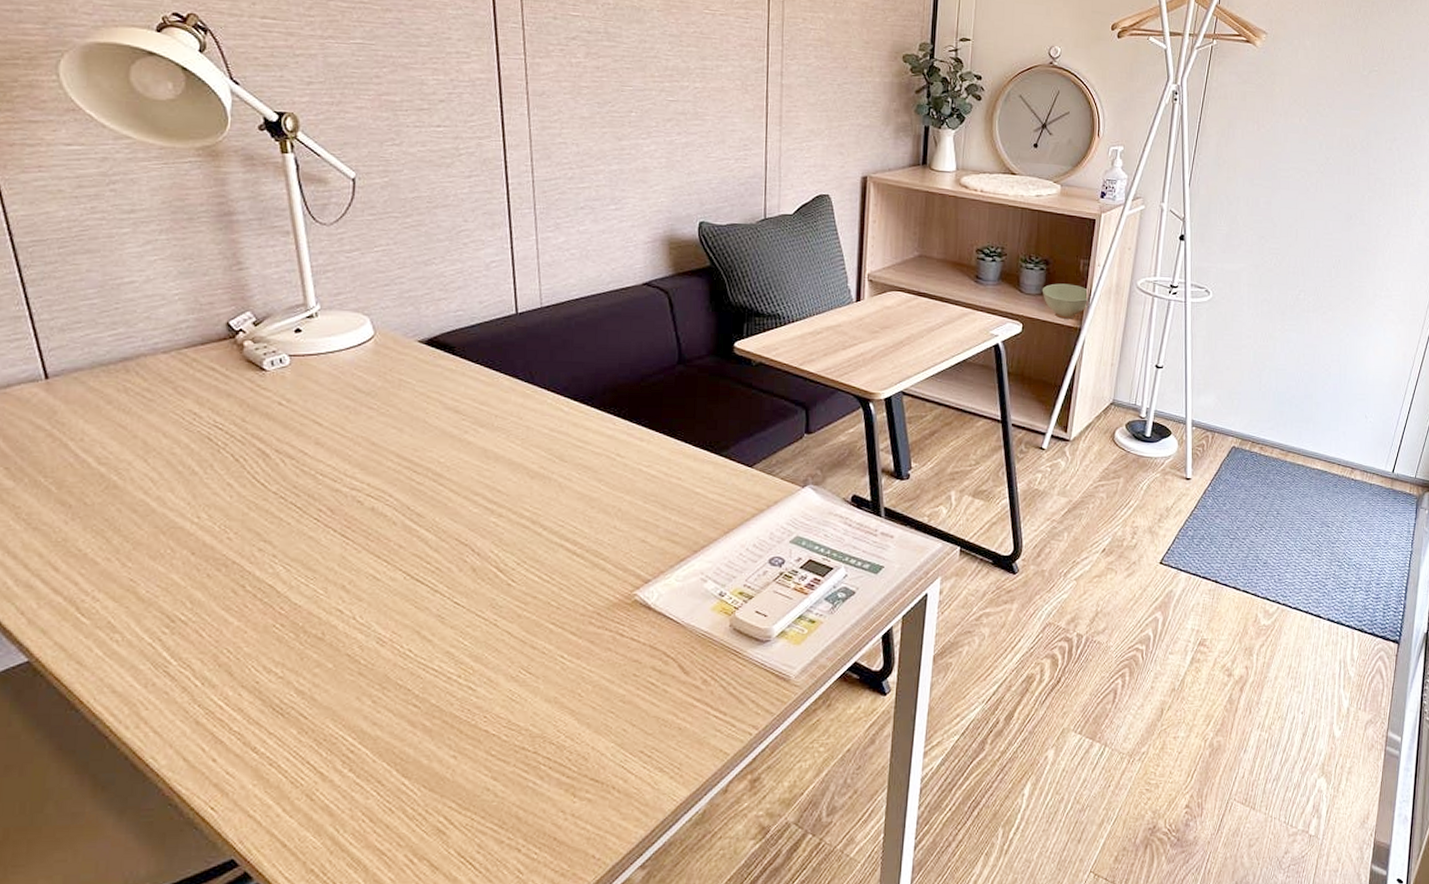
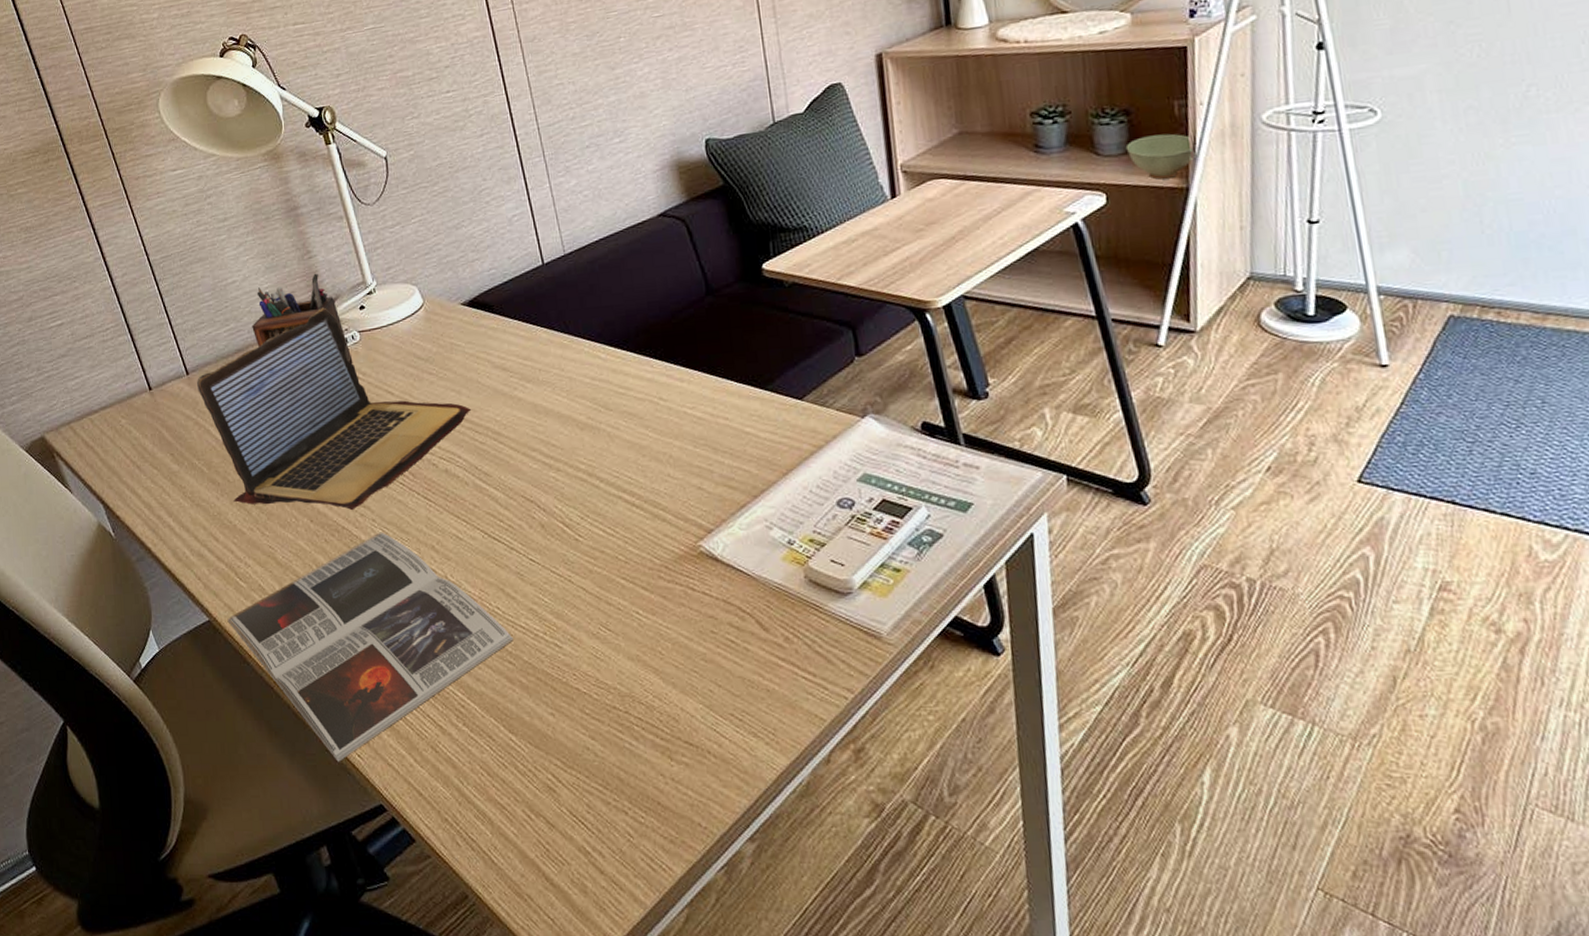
magazine: none [55,568,423,818] -> present [227,532,513,763]
laptop: none [58,324,413,545] -> present [197,307,472,511]
desk organizer: none [148,287,277,389] -> present [252,273,353,365]

